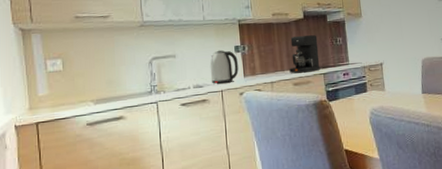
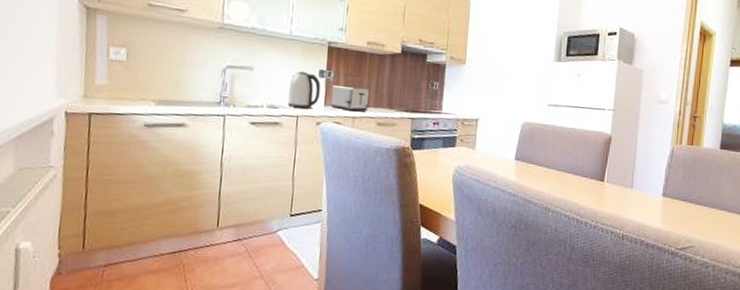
toaster: none [248,54,284,78] -> present [331,84,370,112]
coffee maker: present [289,35,320,73] -> none [375,72,413,114]

